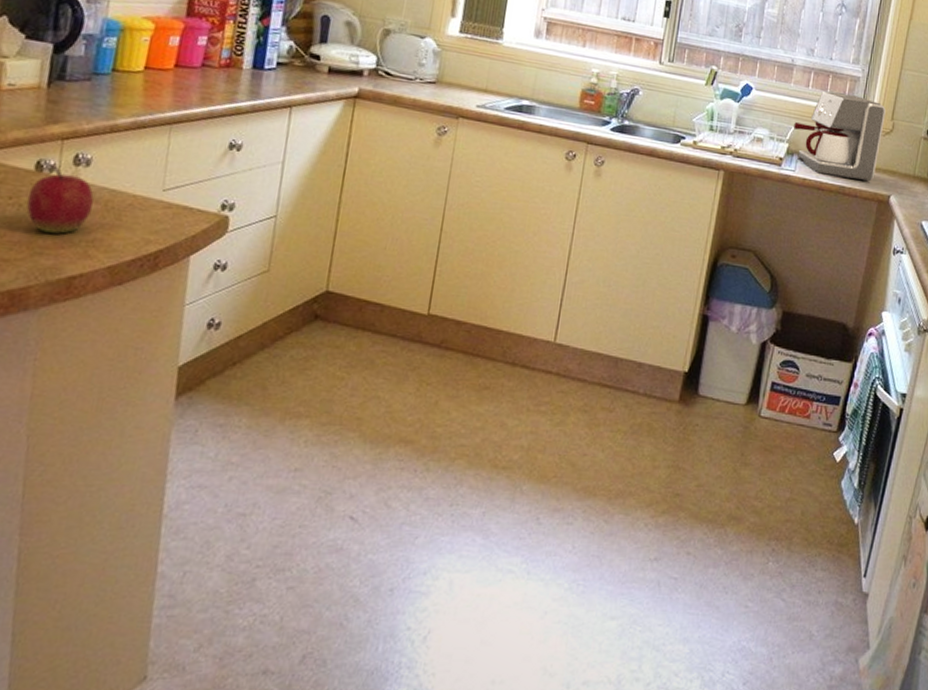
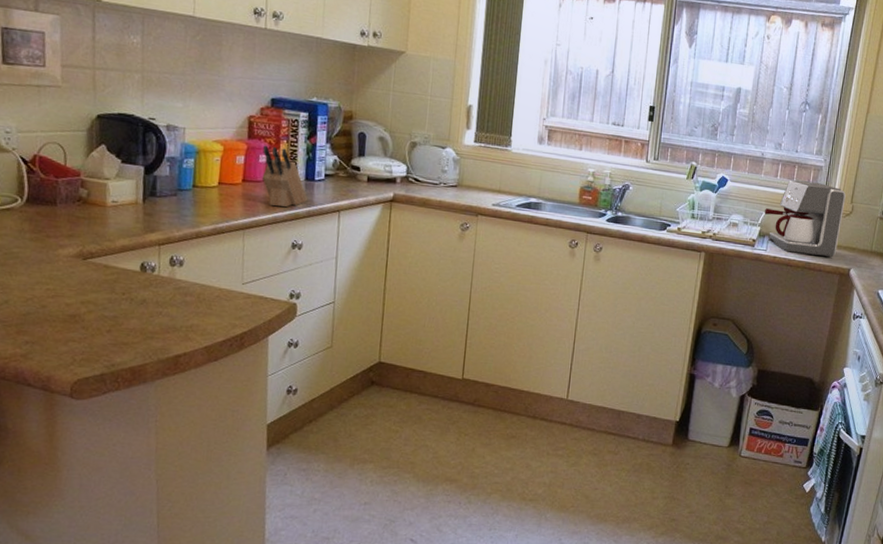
apple: present [26,165,94,234] -> none [136,266,188,322]
knife block: none [199,24,254,100] -> present [262,145,308,208]

